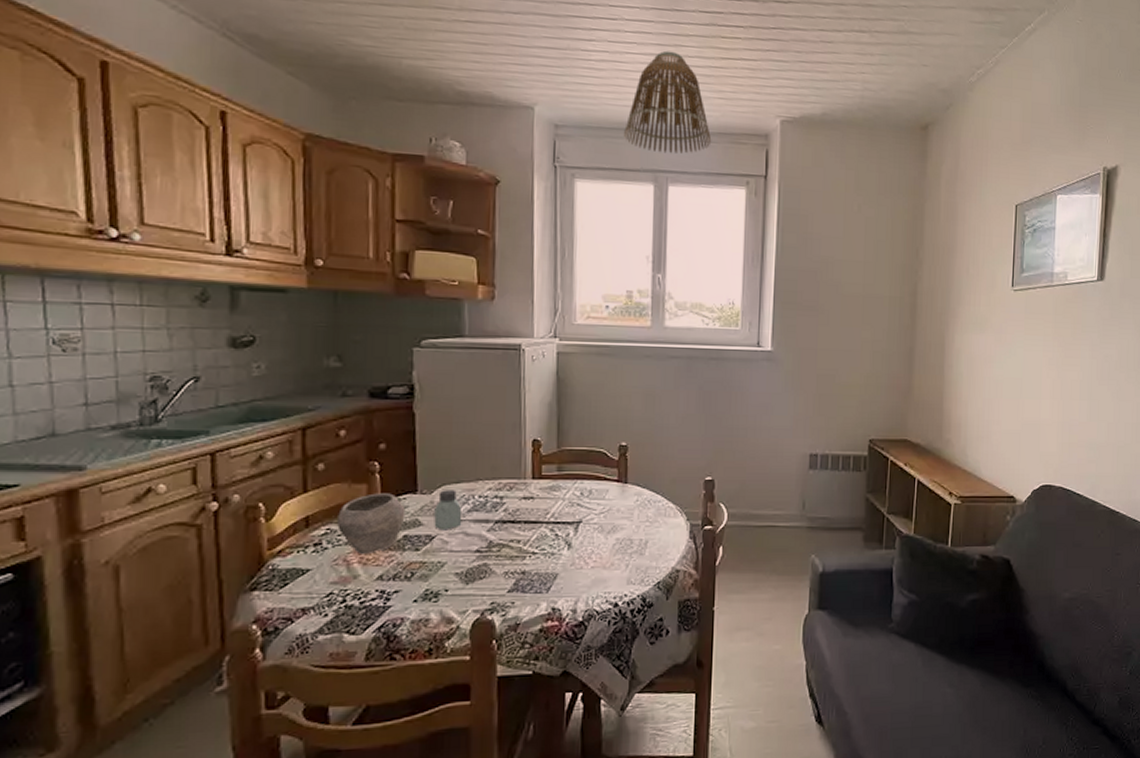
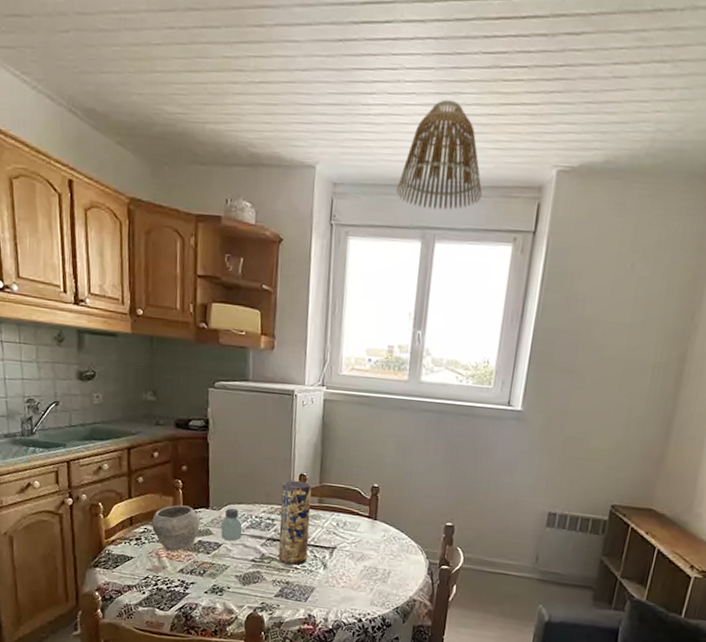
vase: none [510,447,548,550] -> present [278,480,312,566]

